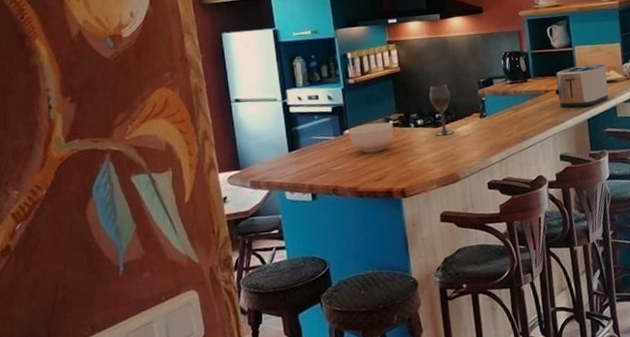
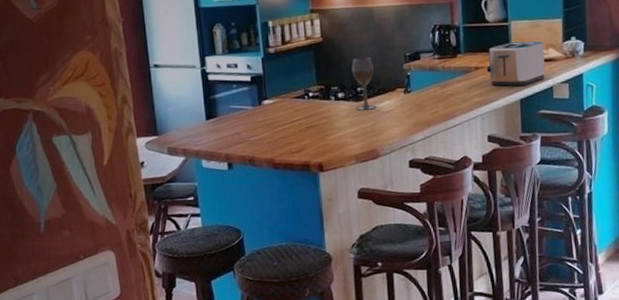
bowl: present [348,122,394,154] -> none [266,93,314,125]

